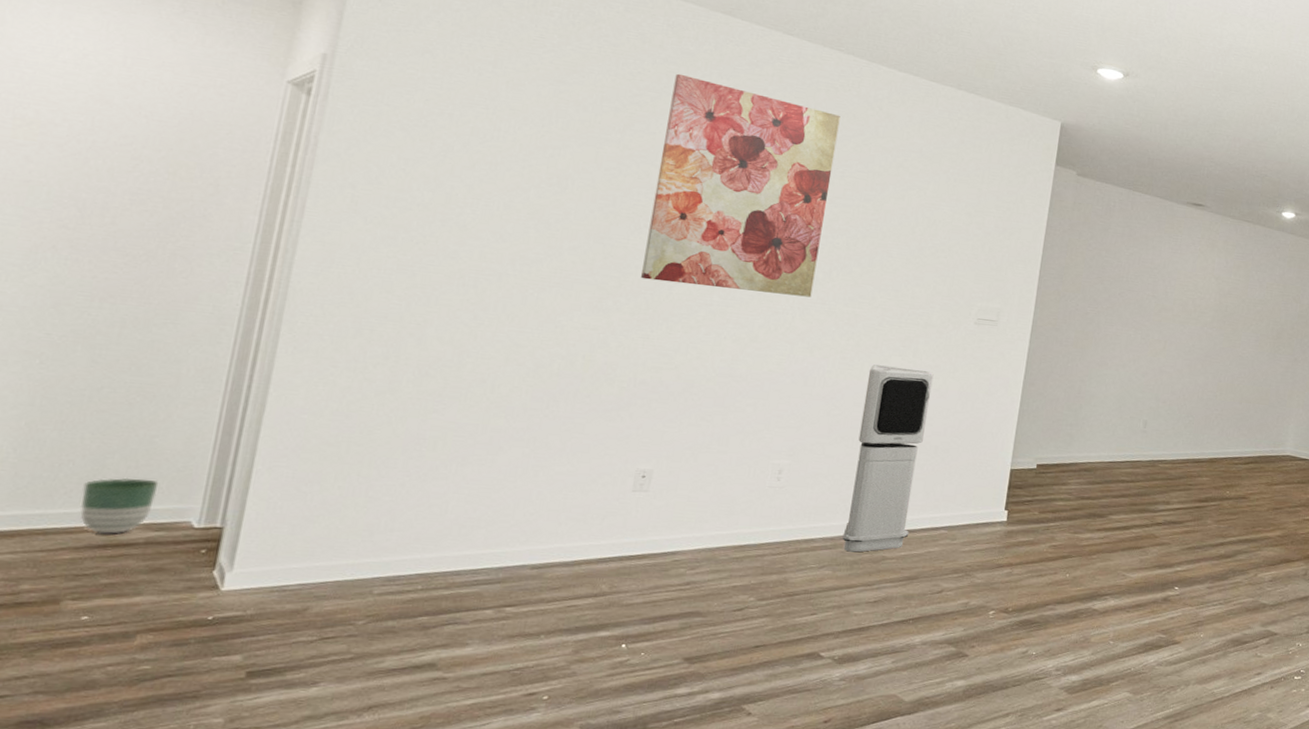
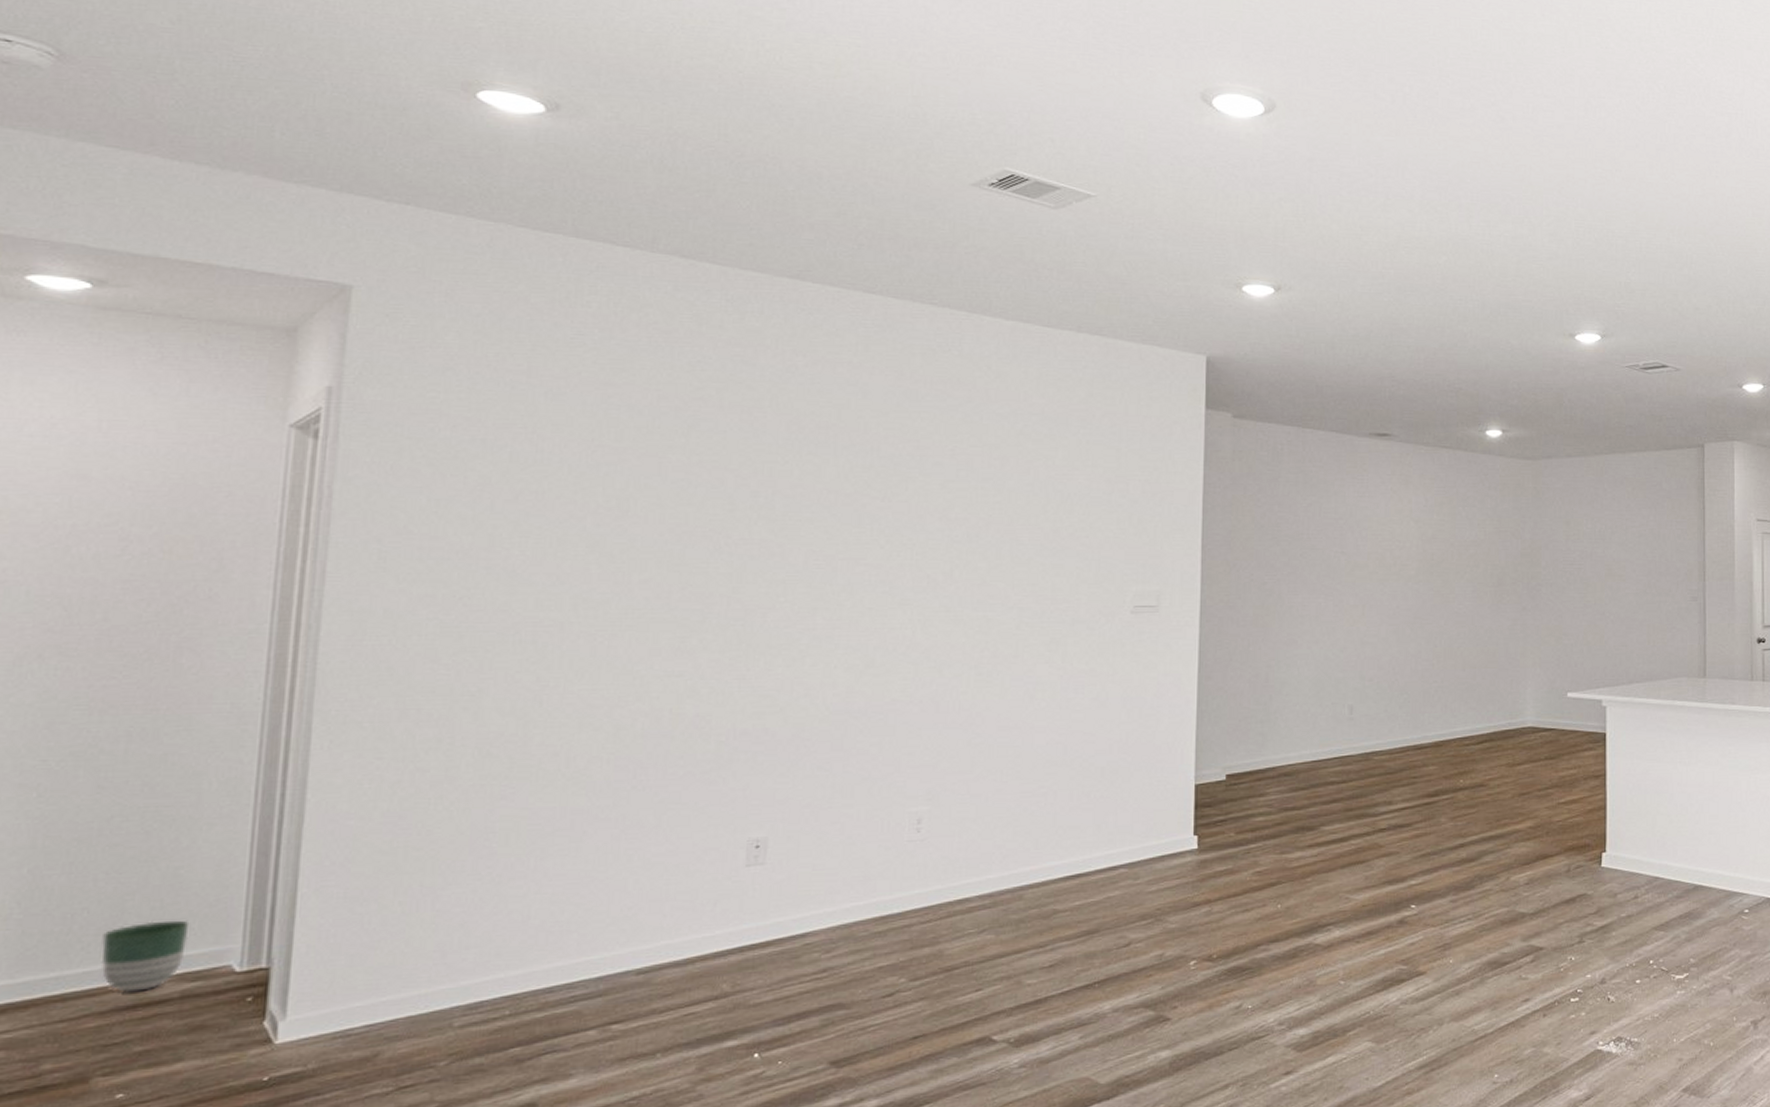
wall art: present [641,73,841,298] -> none [728,356,942,608]
air purifier: present [842,364,934,553] -> none [1002,677,1089,909]

